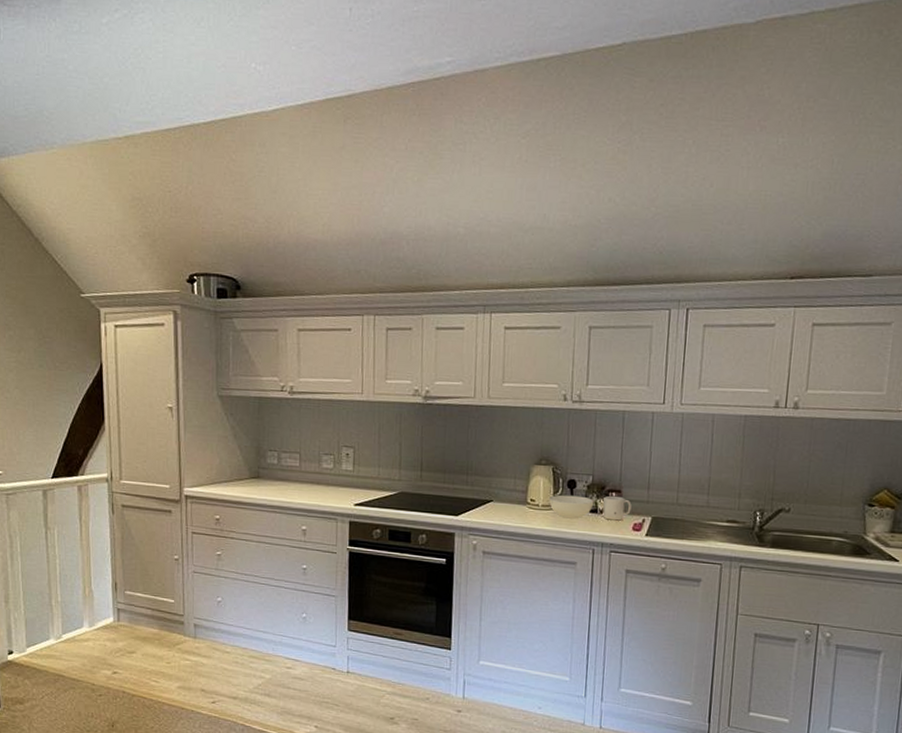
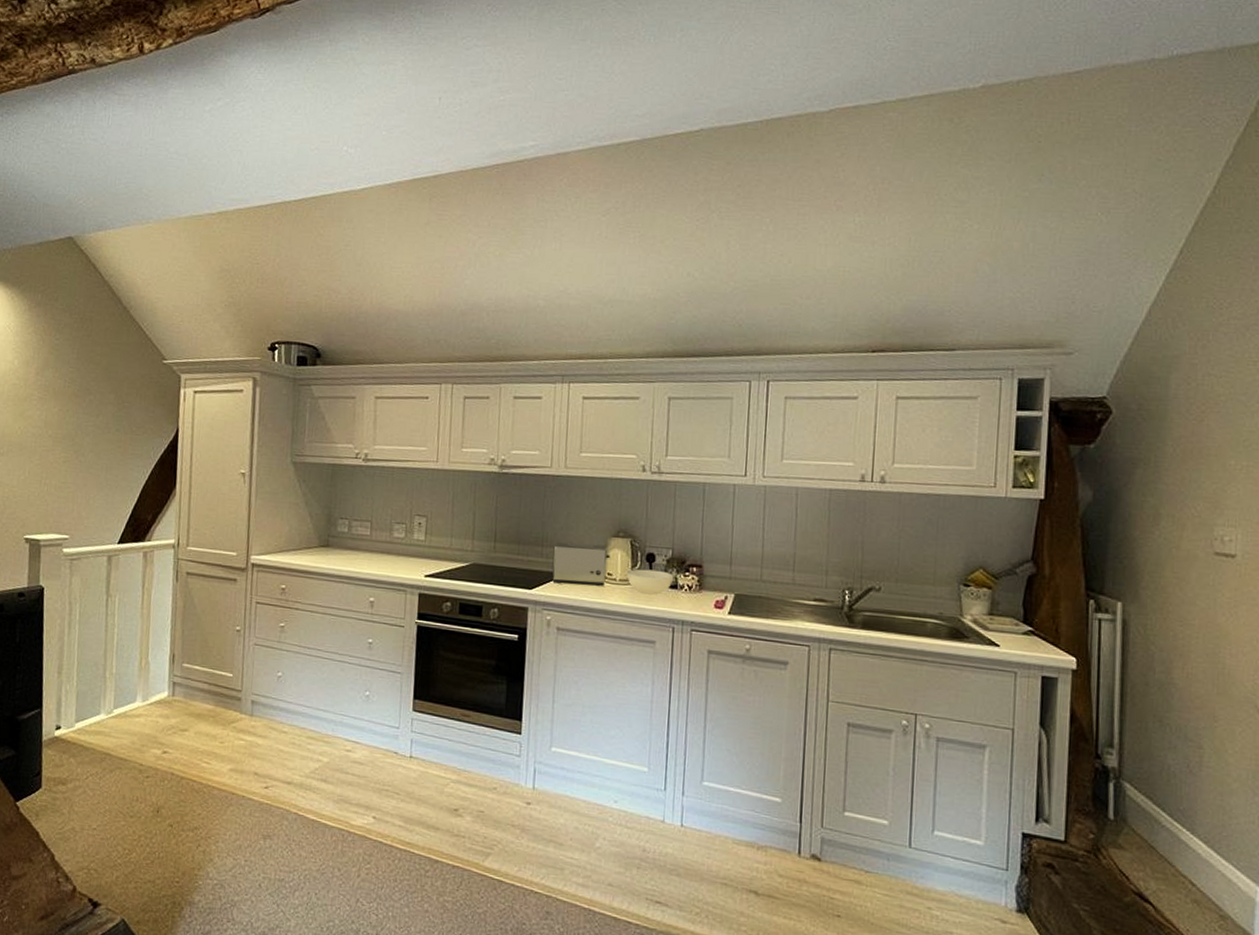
toaster: none [476,471,533,513] -> present [551,542,610,587]
mug: present [602,495,632,521] -> none [683,570,713,598]

